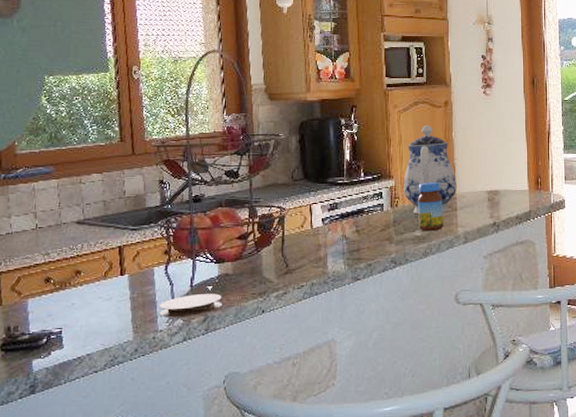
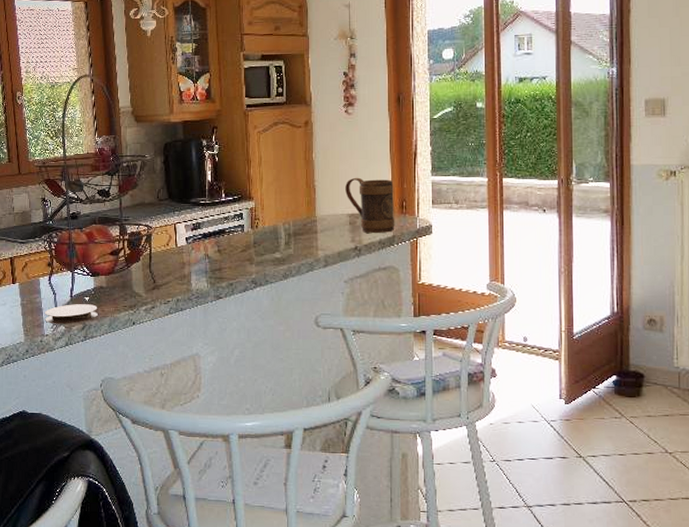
teapot: present [404,125,457,214] -> none [264,146,317,236]
jar: present [418,183,444,232] -> none [278,205,304,254]
mug: none [484,155,531,209] -> present [345,177,395,233]

